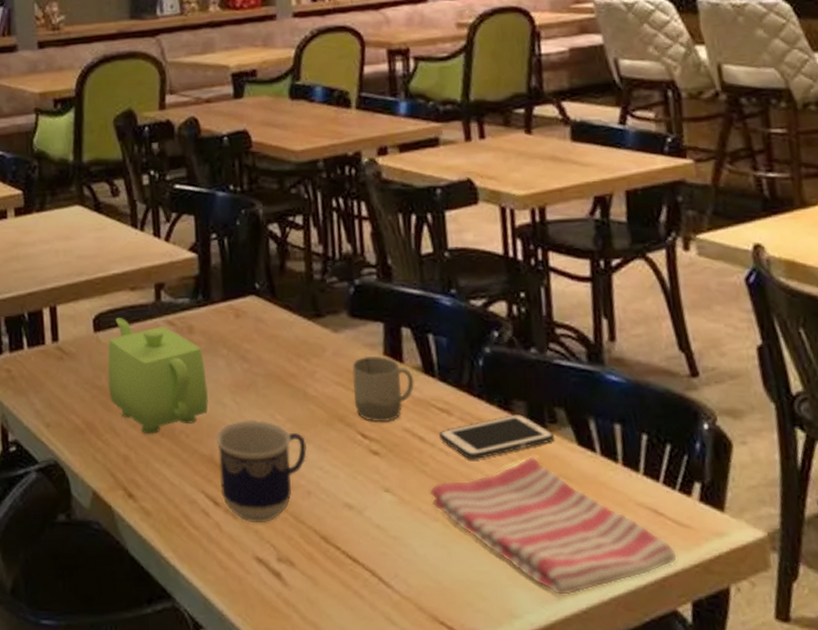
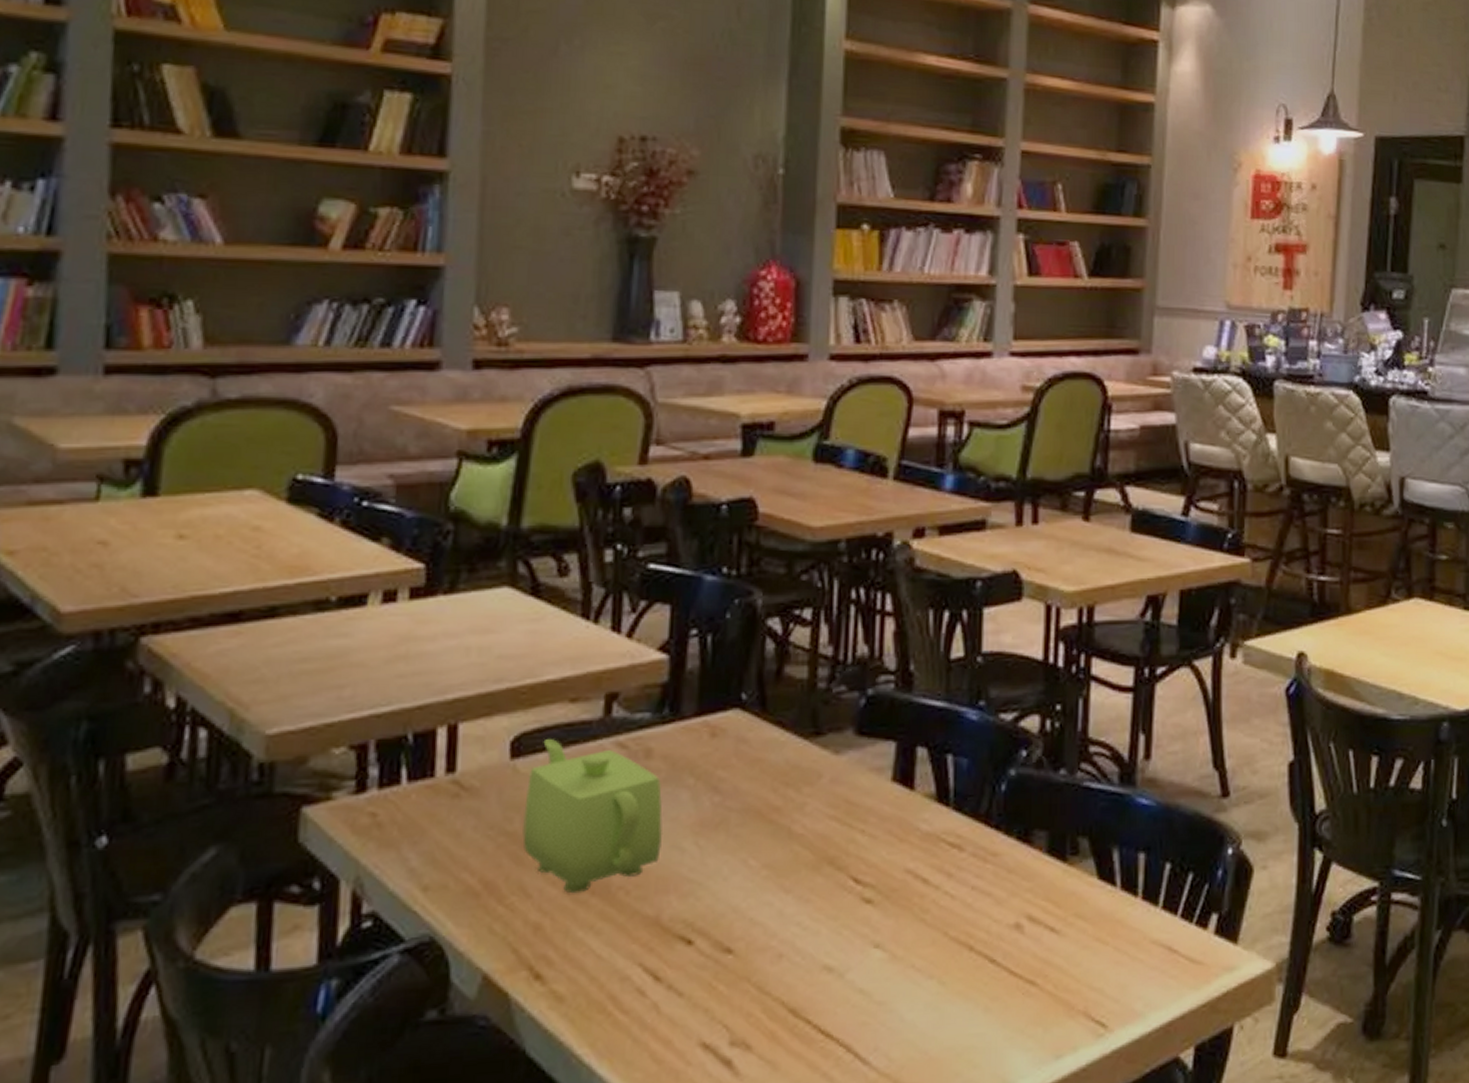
cup: present [215,419,307,524] -> none [665,867,784,999]
cup: present [352,355,414,422] -> none [849,781,924,863]
dish towel: present [429,455,677,596] -> none [927,893,1185,1054]
cell phone: present [439,414,554,460] -> none [946,846,1074,903]

